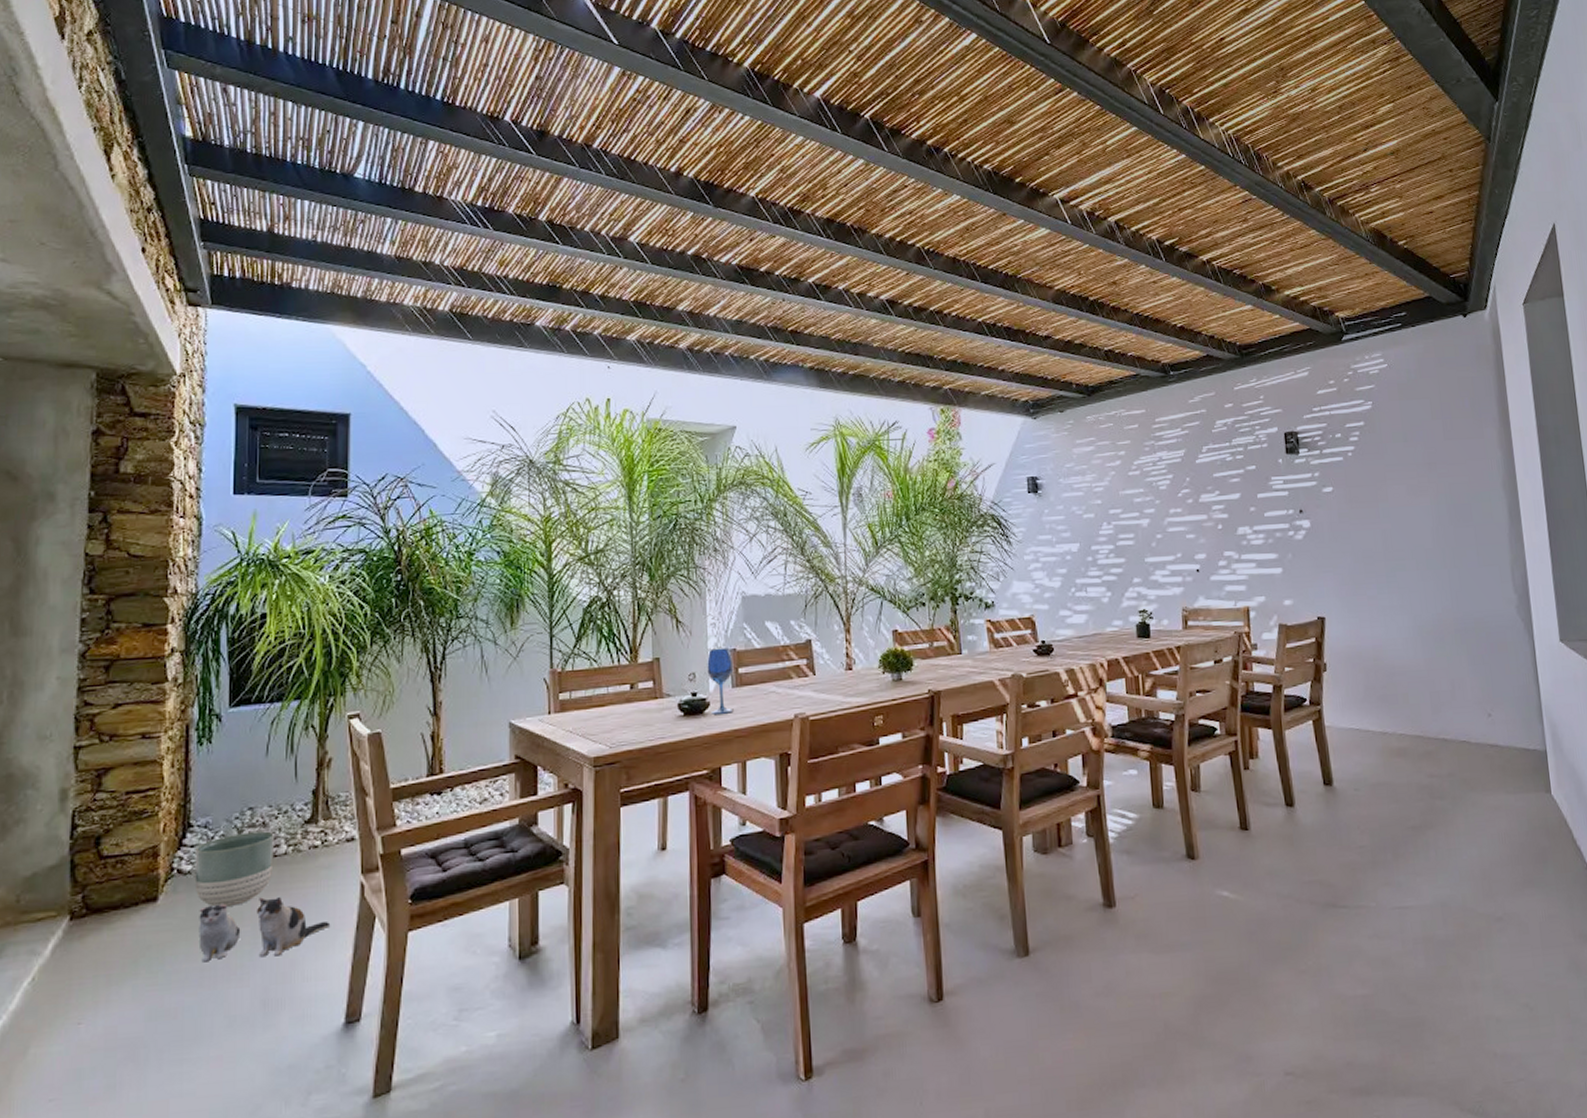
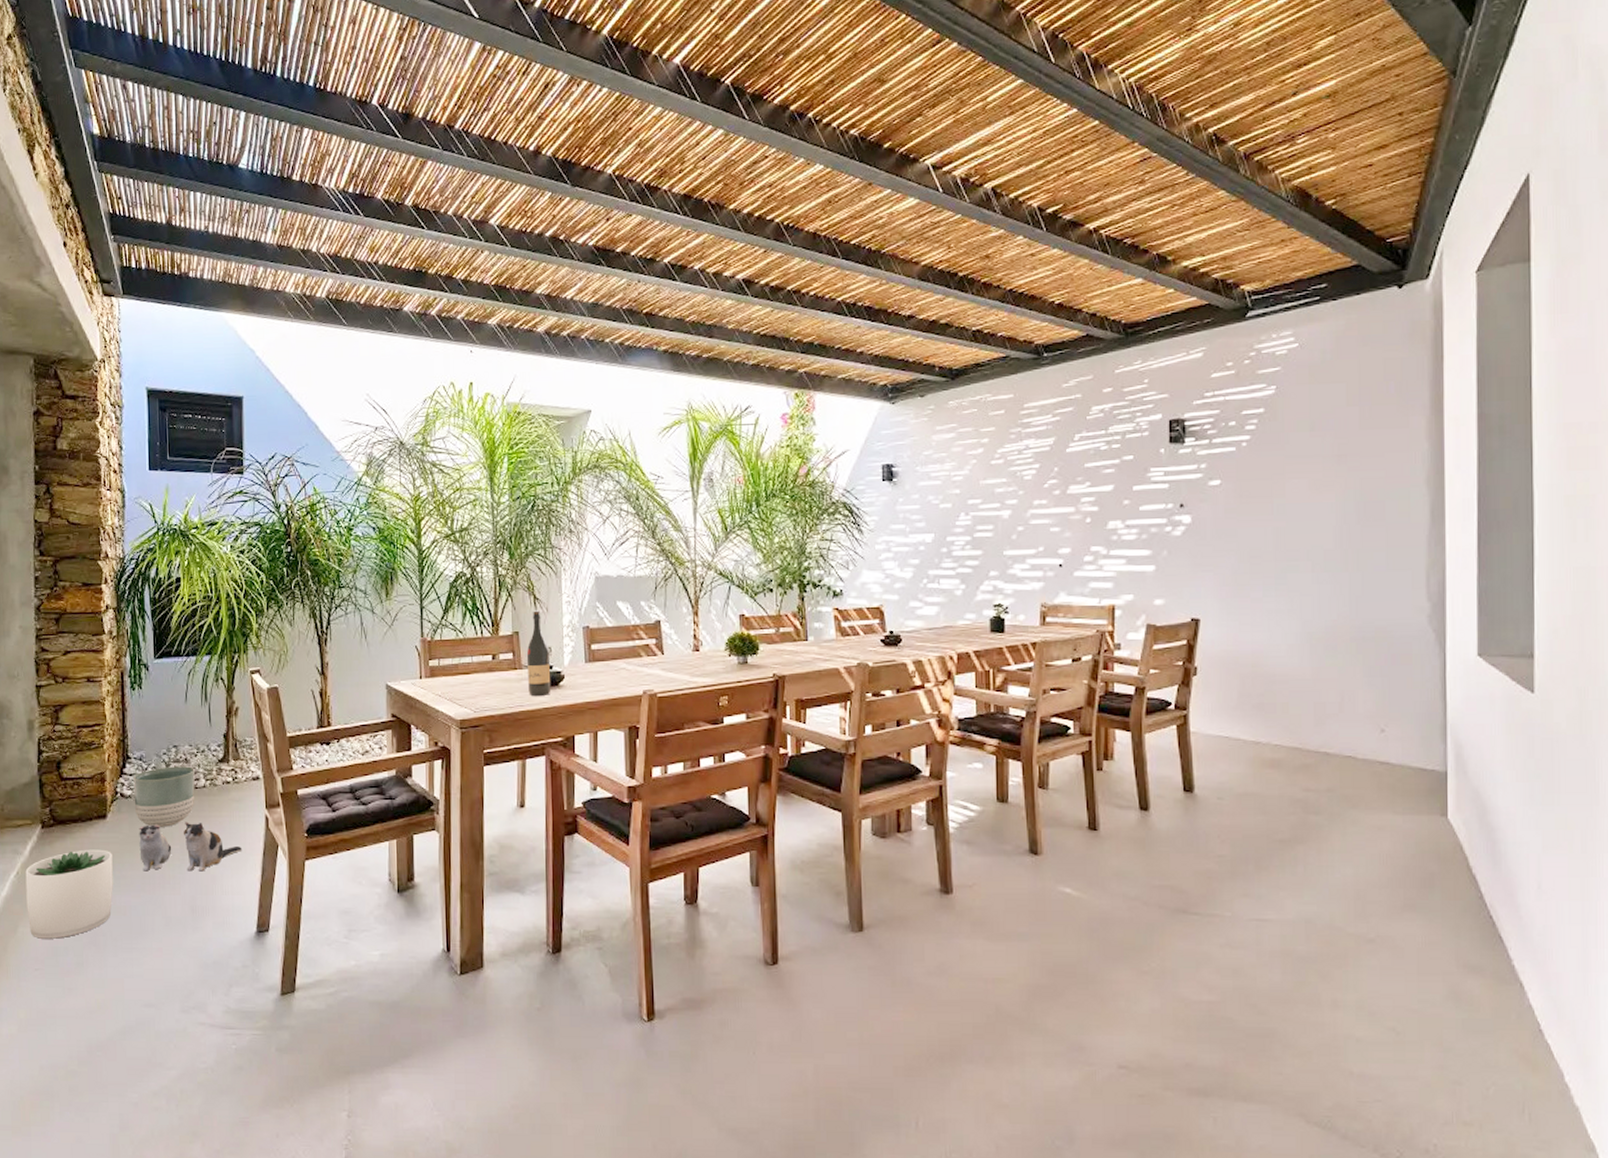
planter: none [42,940,162,1060] -> present [25,849,113,939]
wine bottle: none [668,634,696,726] -> present [526,610,551,695]
wineglass: present [707,647,734,714] -> none [562,625,587,687]

